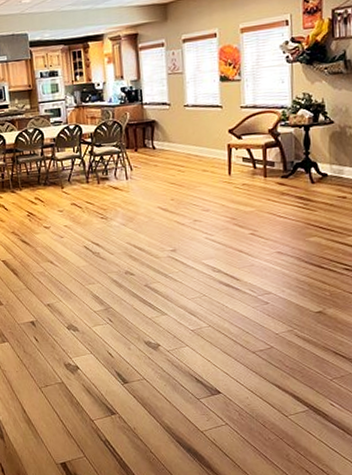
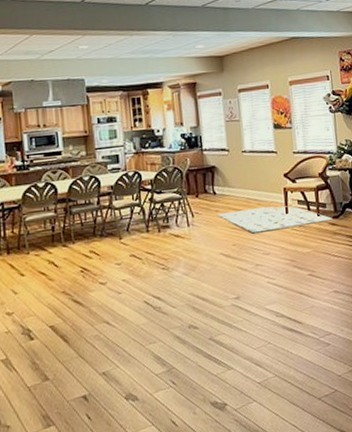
rug: none [155,162,281,189] -> present [216,206,333,233]

